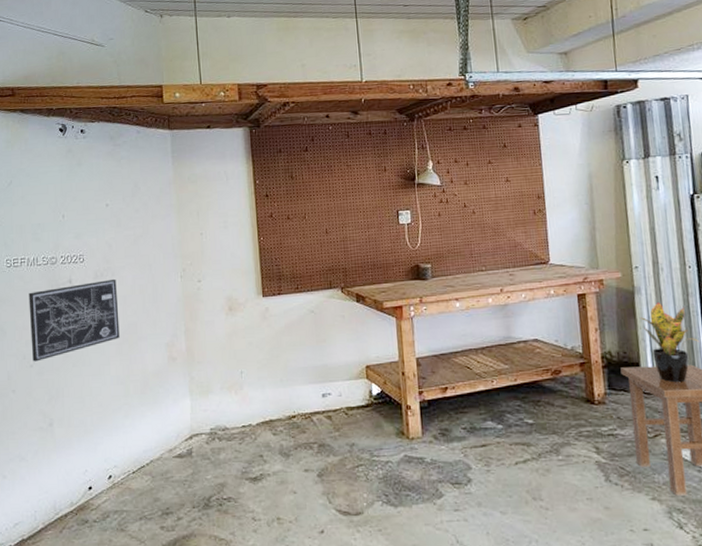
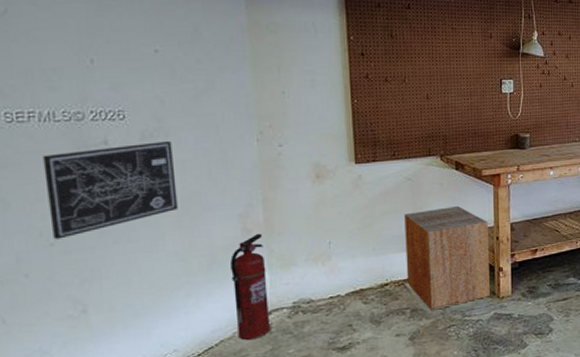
fire extinguisher: none [159,361,191,462] -> present [230,233,270,340]
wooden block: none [309,339,398,447] -> present [404,206,490,311]

